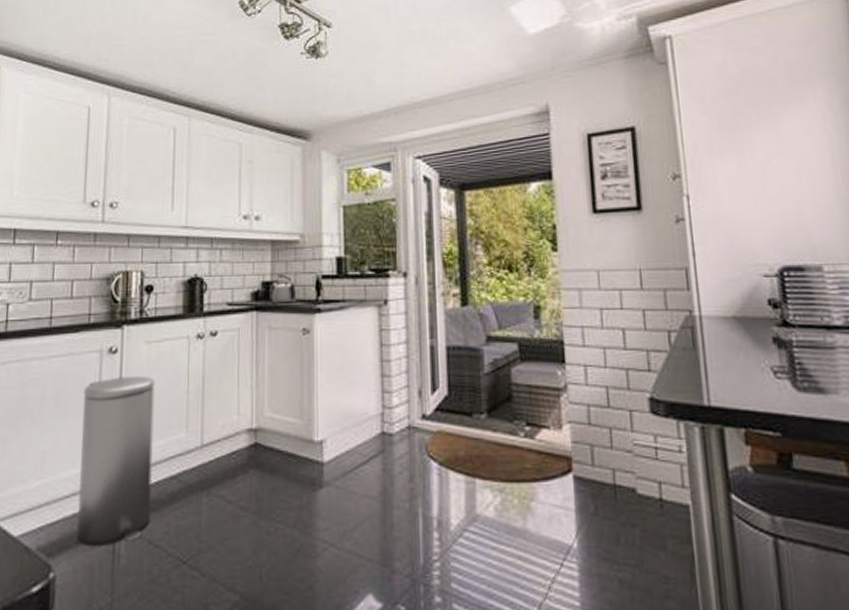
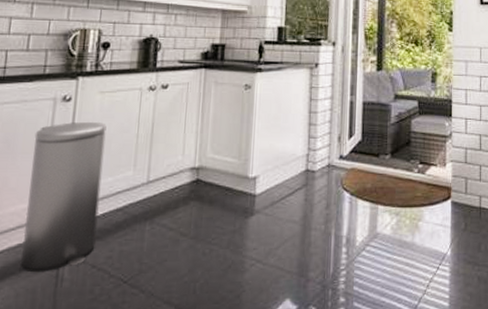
kettle: present [271,274,296,304] -> none [219,38,241,63]

